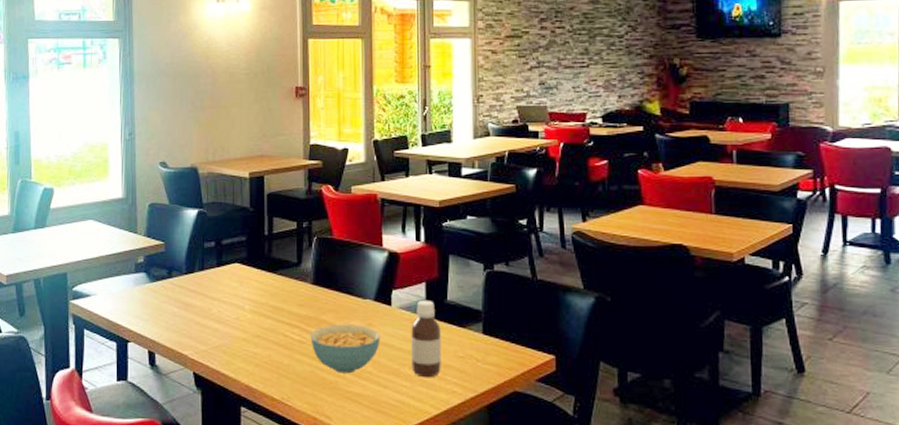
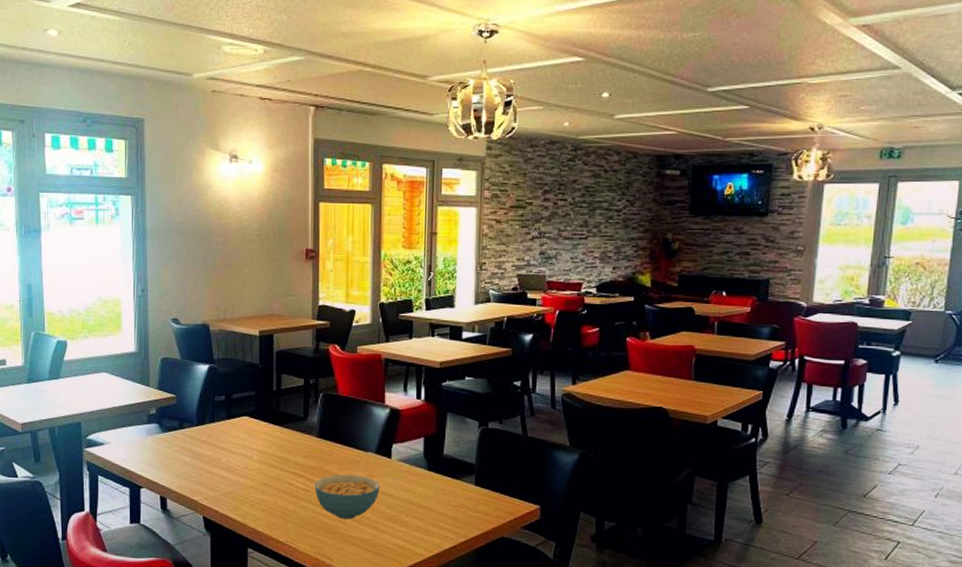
bottle: present [411,299,441,378] -> none [408,453,436,524]

